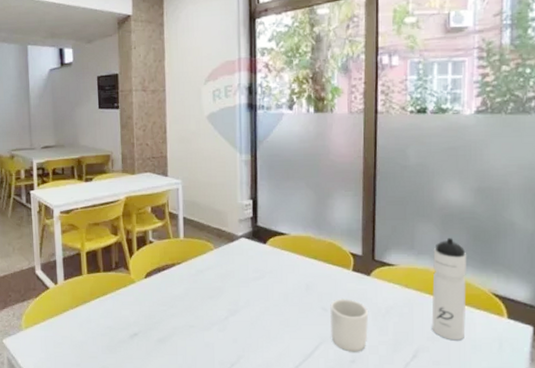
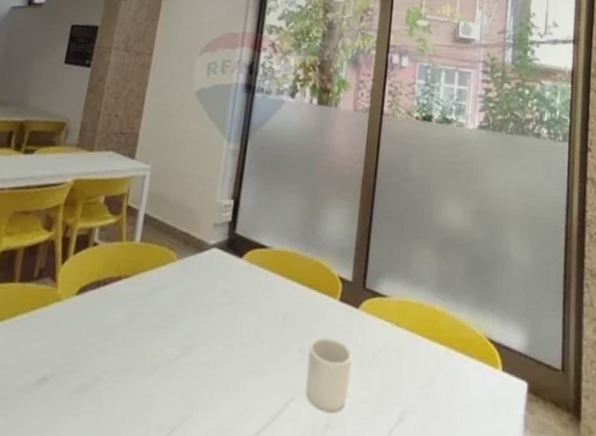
water bottle: present [431,238,467,341] -> none [422,267,464,399]

